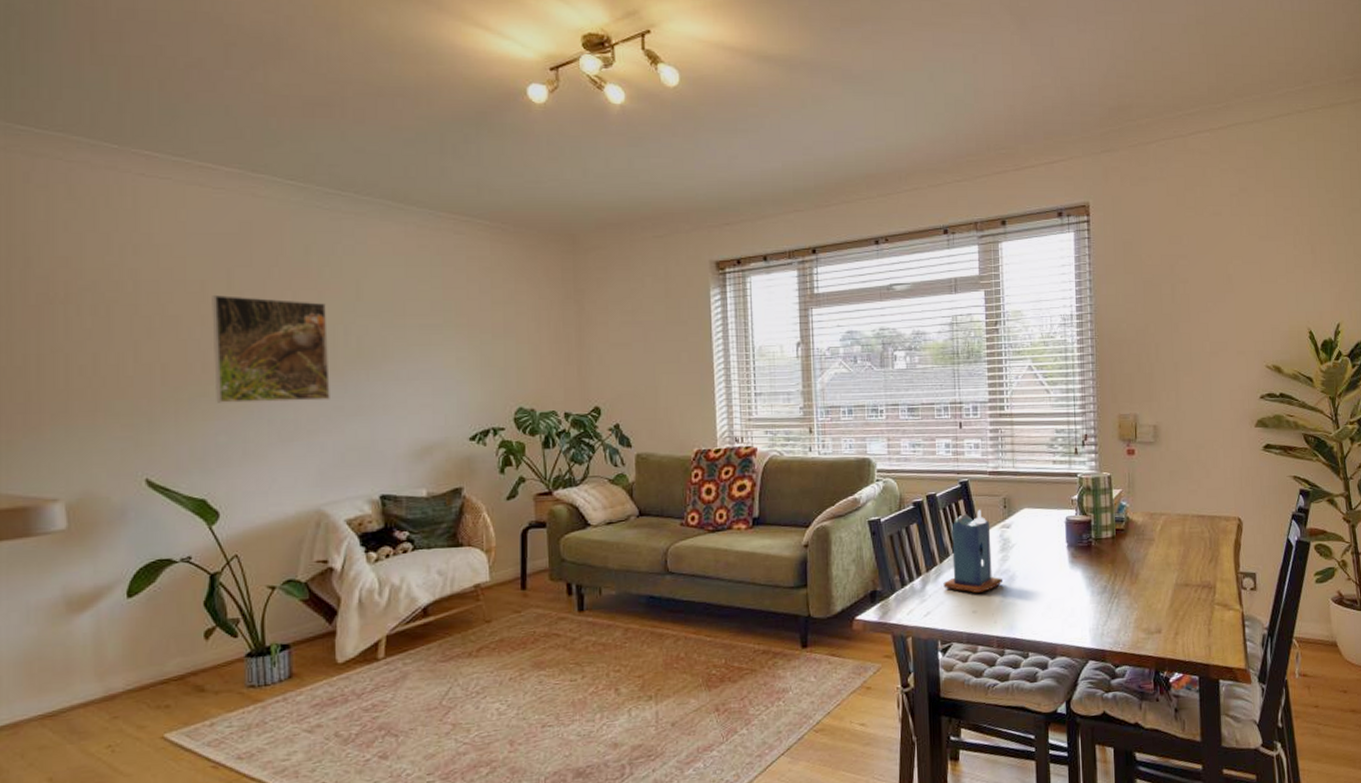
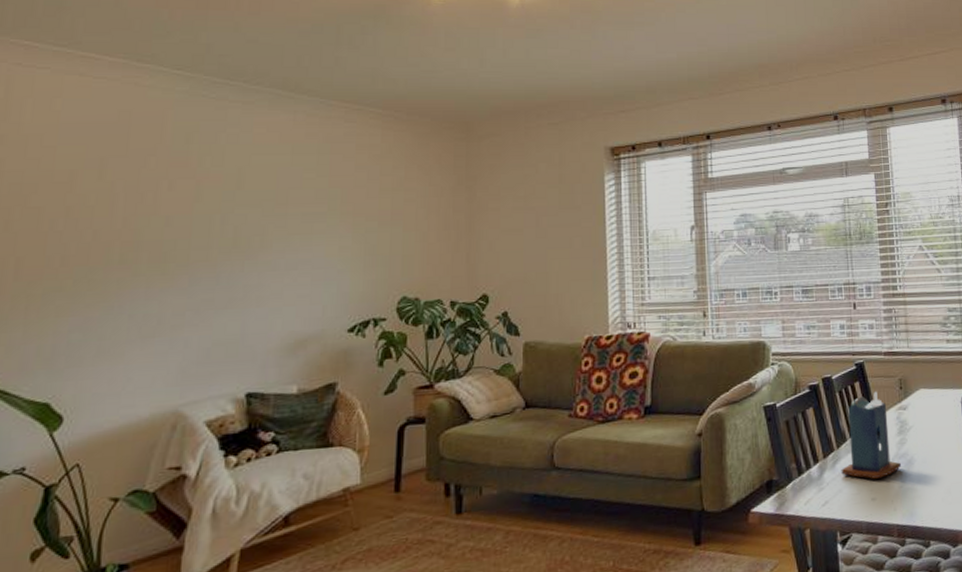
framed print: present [212,294,330,403] -> none [73,184,204,298]

